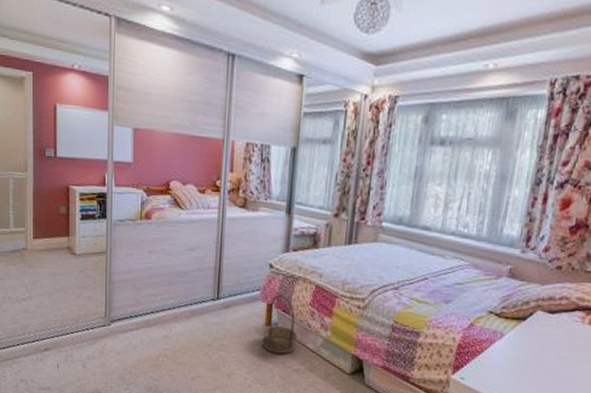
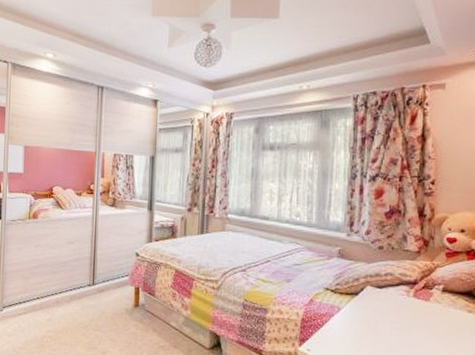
basket: present [262,294,298,354] -> none [132,279,162,332]

